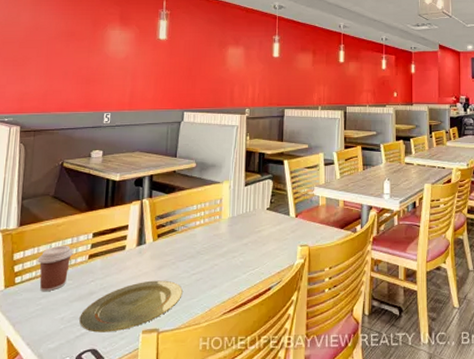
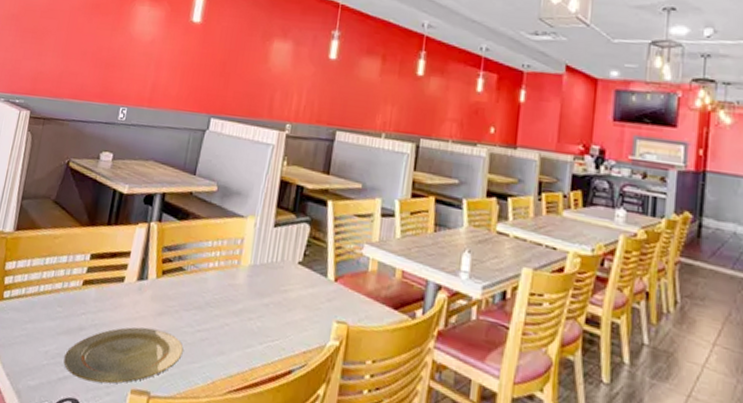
coffee cup: present [37,245,73,292] -> none [27,261,68,316]

